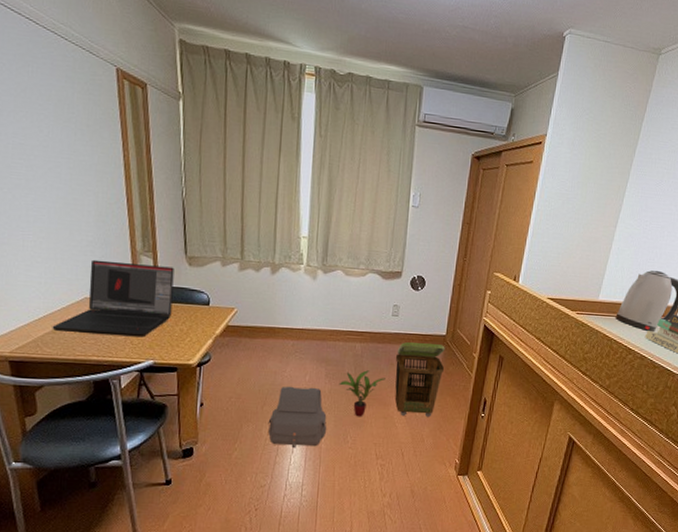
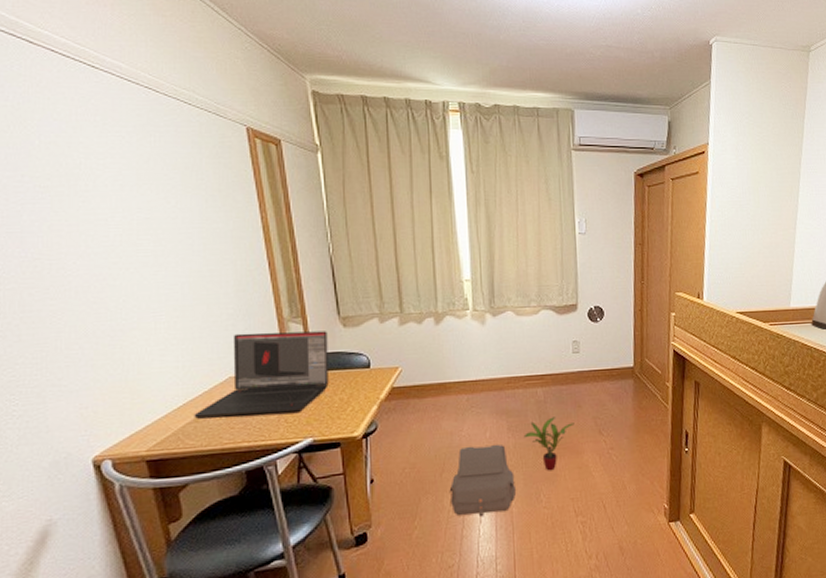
laundry basket: present [394,342,445,418] -> none [582,378,638,462]

